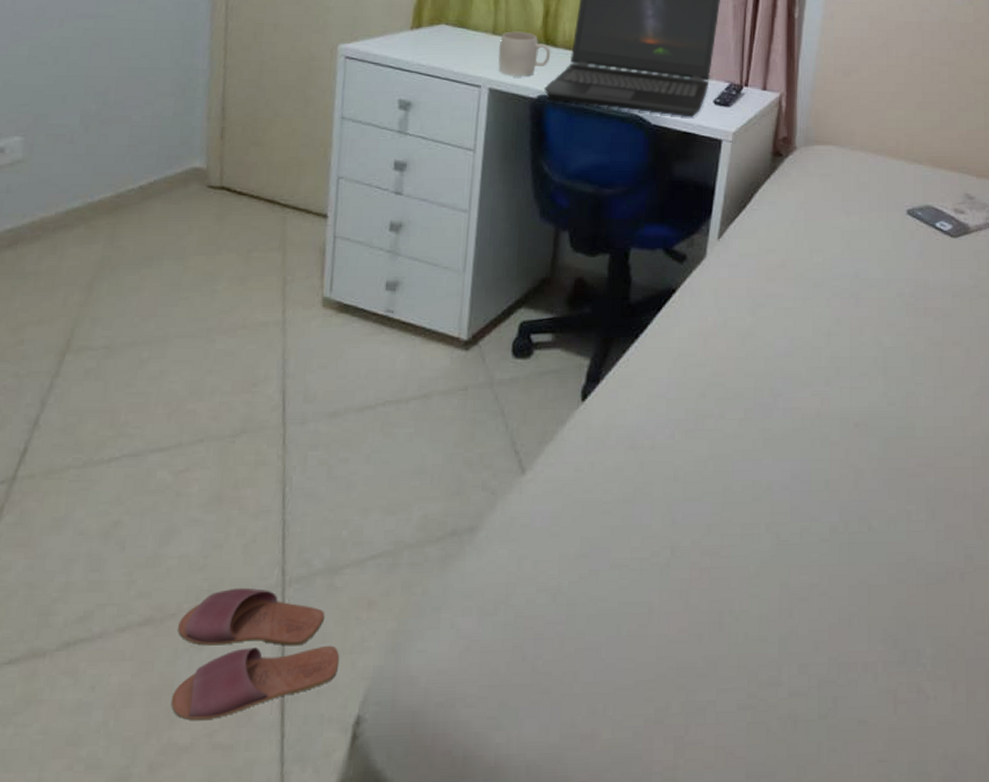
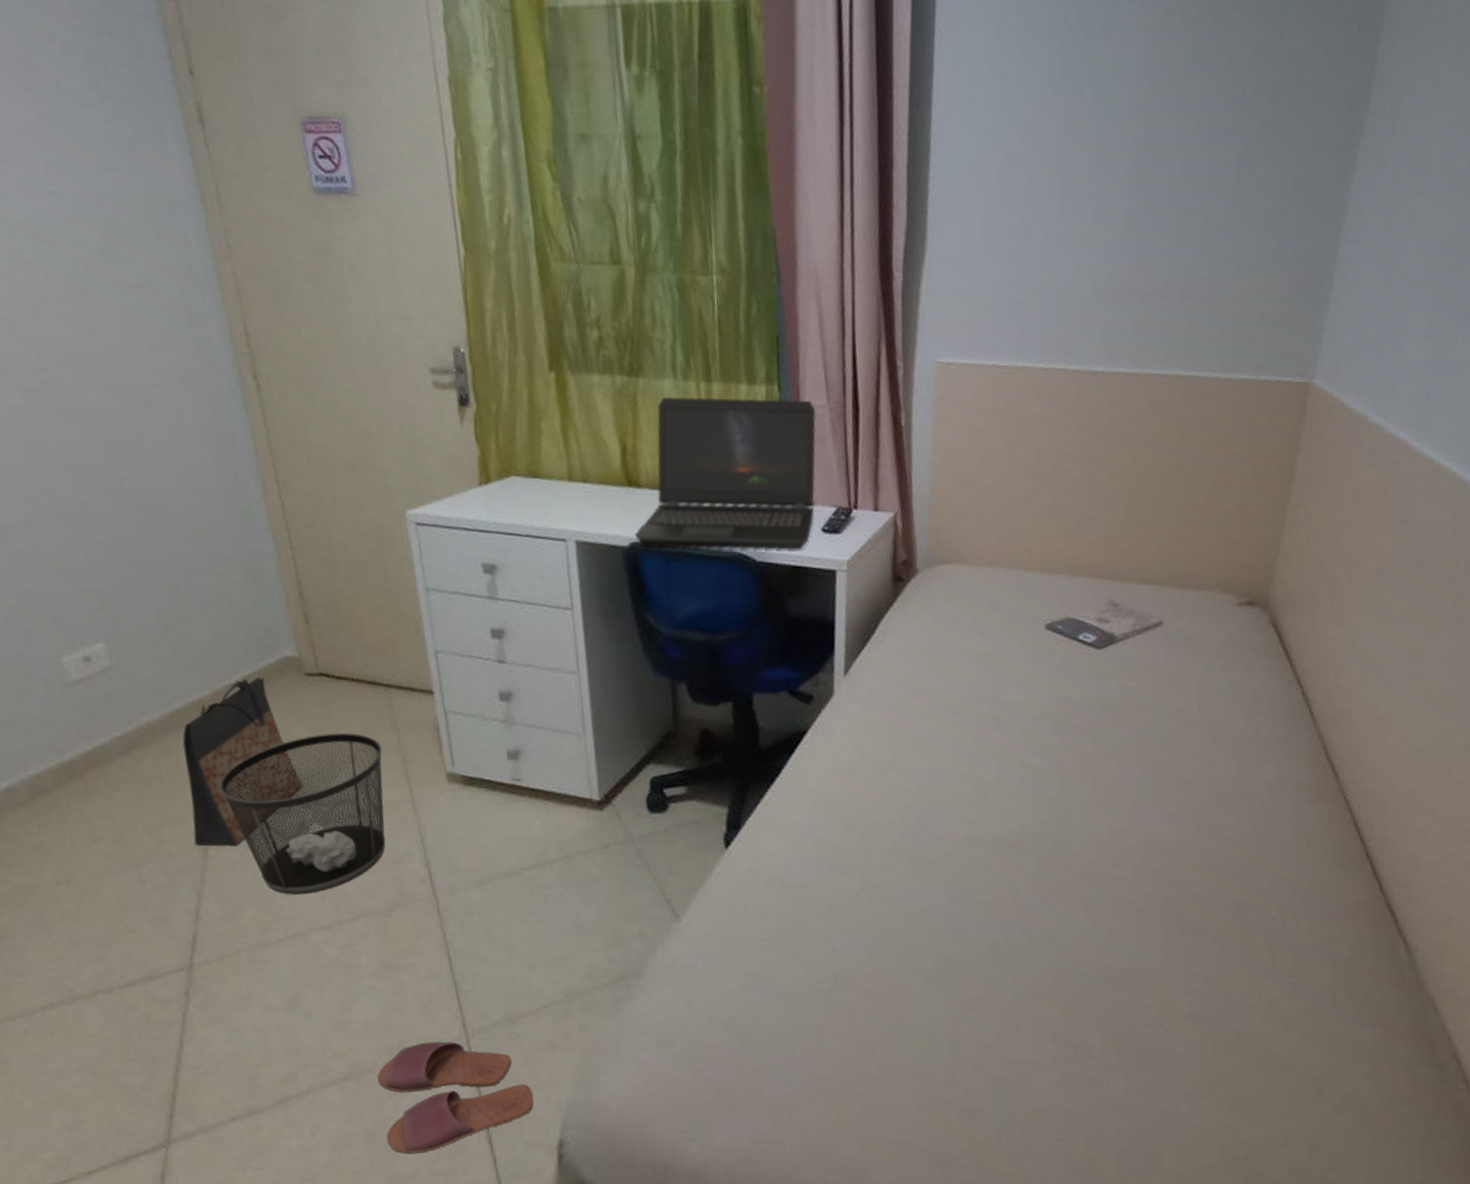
bag: none [53,184,179,353] -> present [182,676,303,846]
waste bin: none [94,247,265,412] -> present [219,732,386,895]
mug: present [497,31,551,77] -> none [578,474,636,526]

